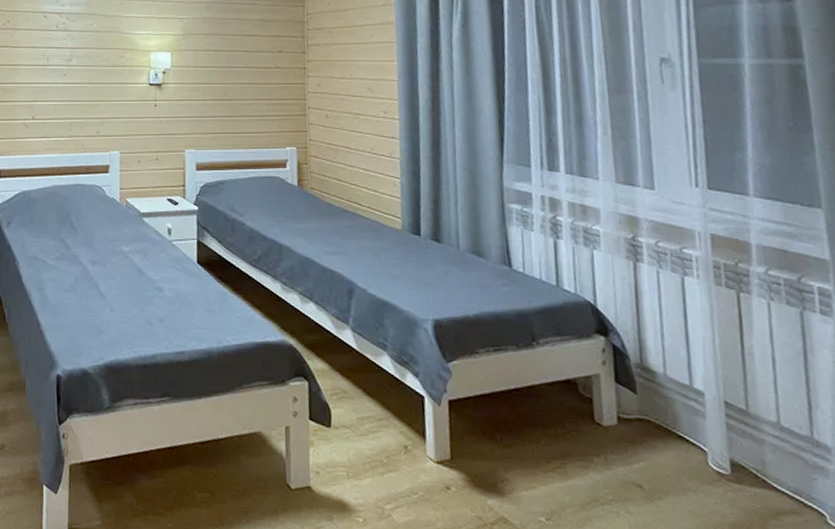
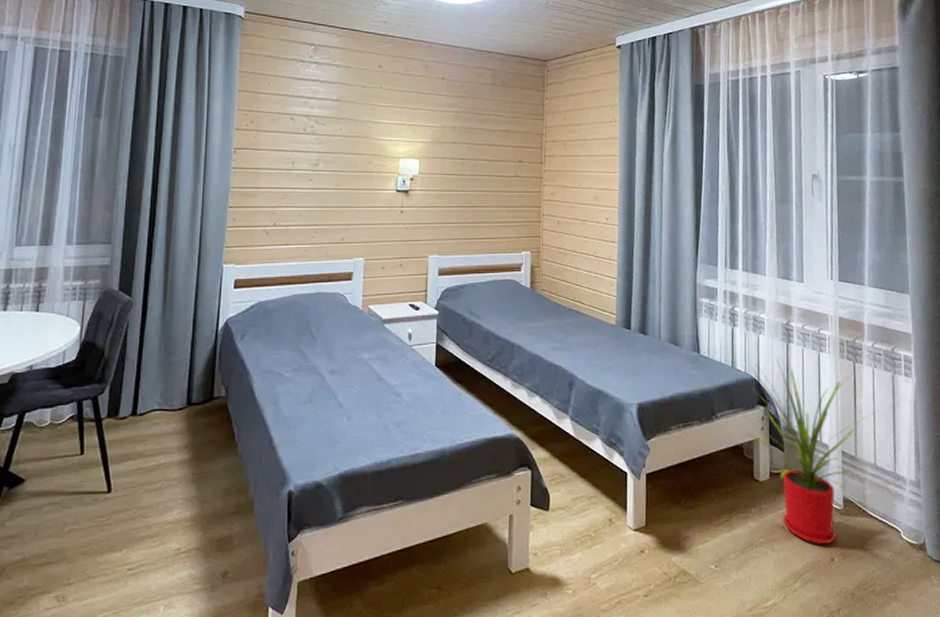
house plant: none [574,279,781,516] -> present [742,358,879,545]

